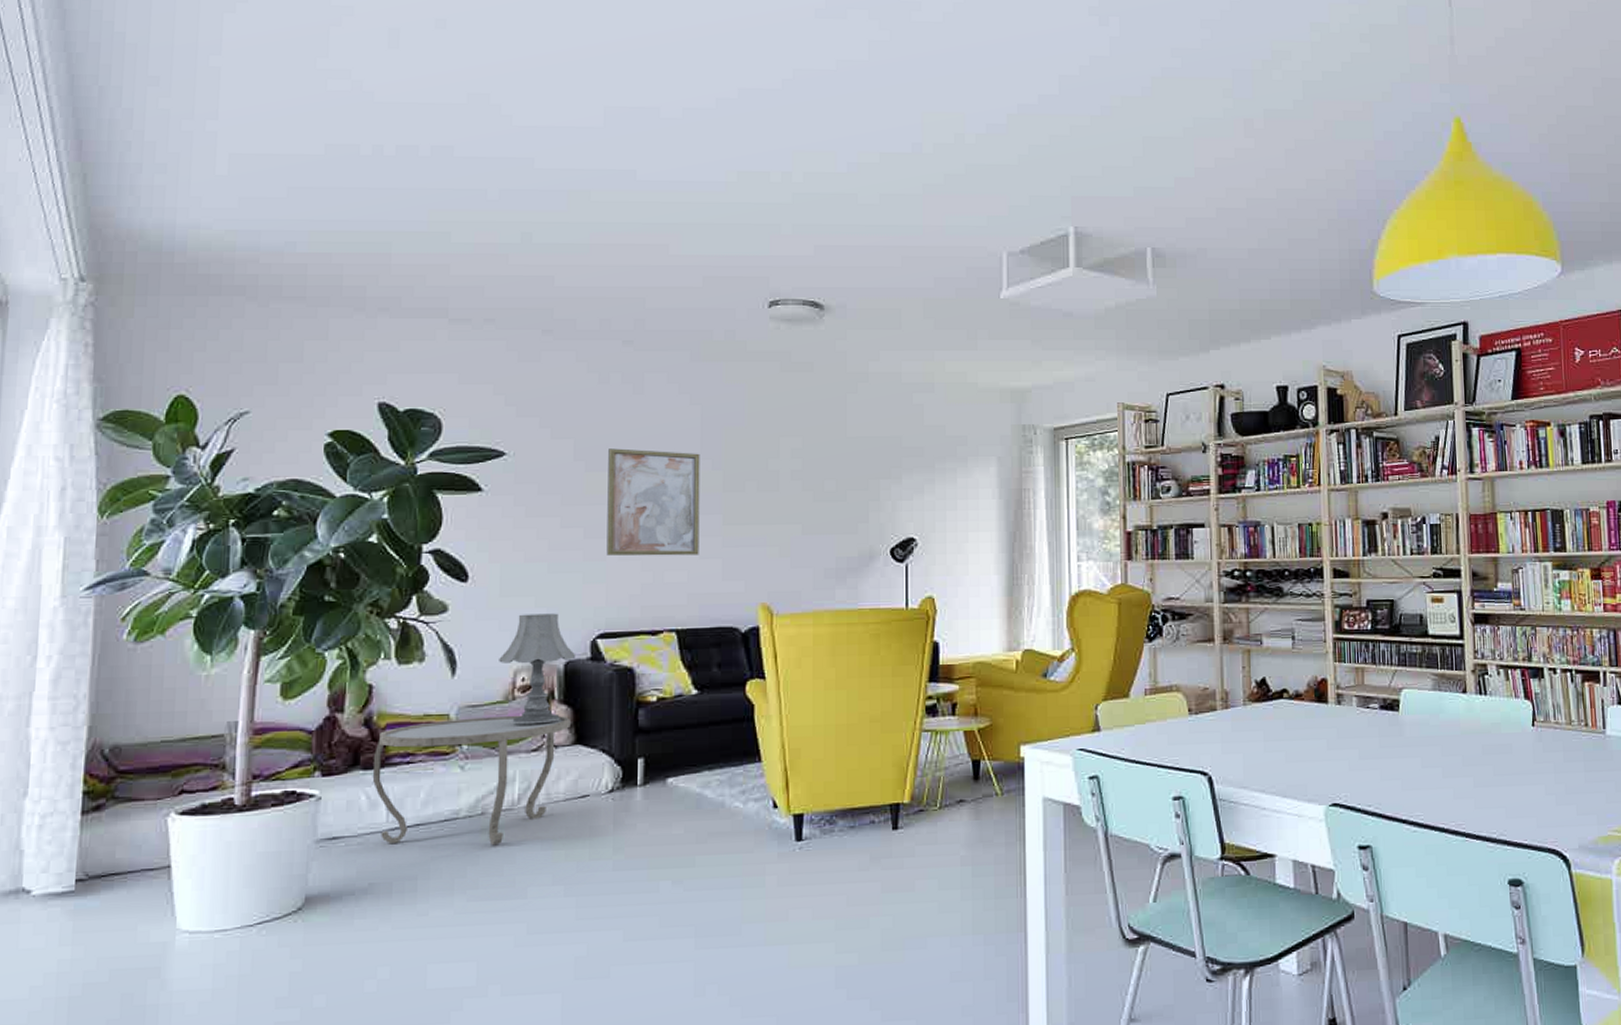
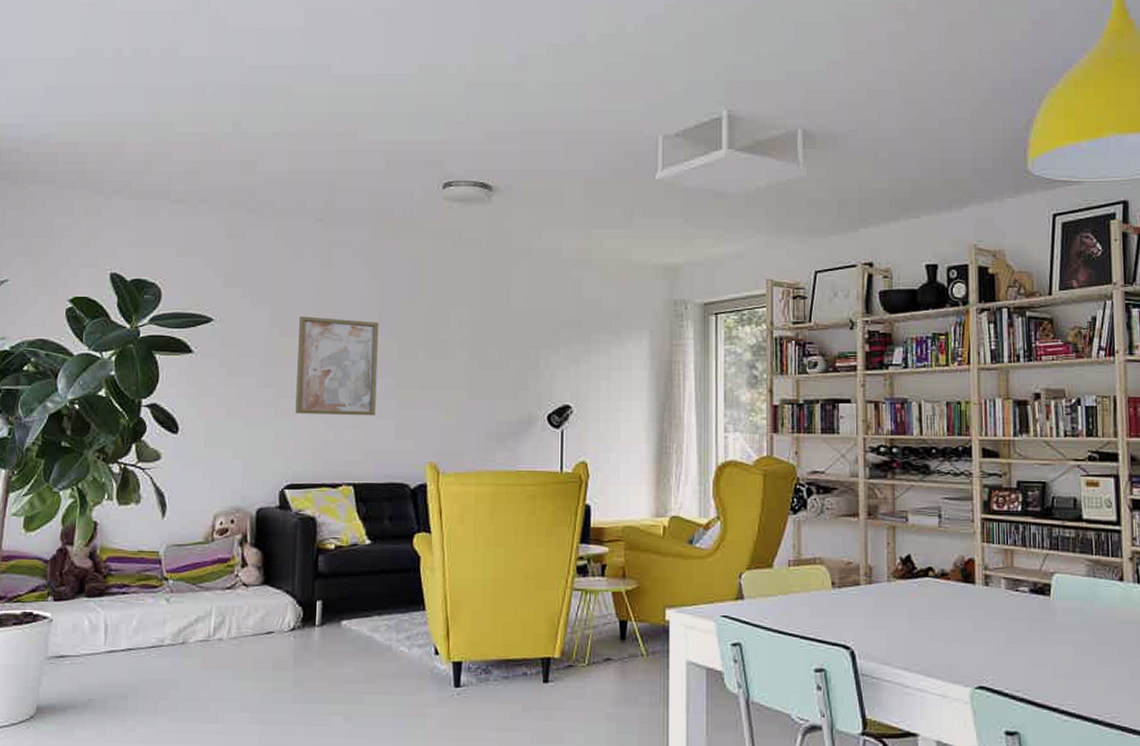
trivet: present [373,715,571,845] -> none [95,555,260,672]
table lamp: present [499,613,576,725] -> none [201,464,267,565]

